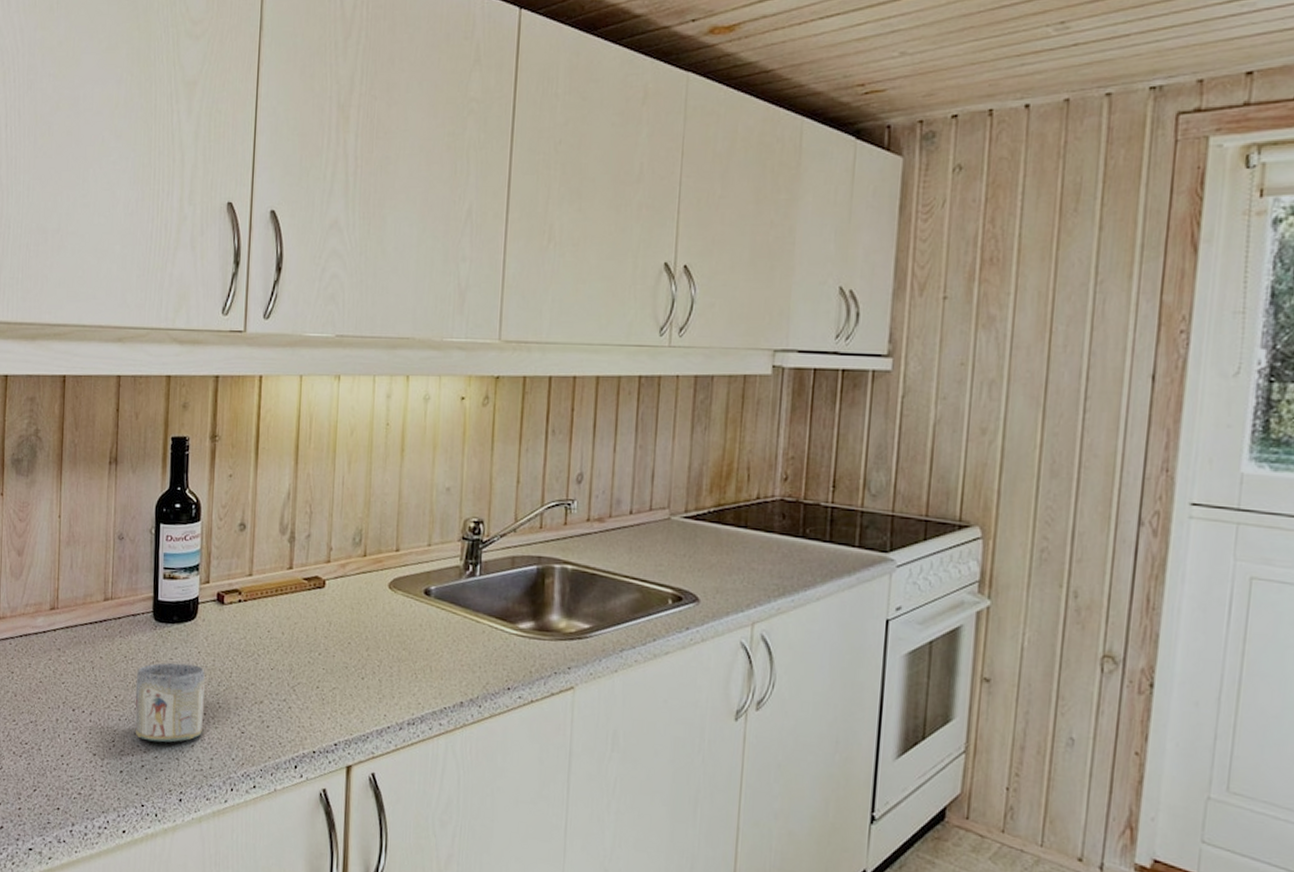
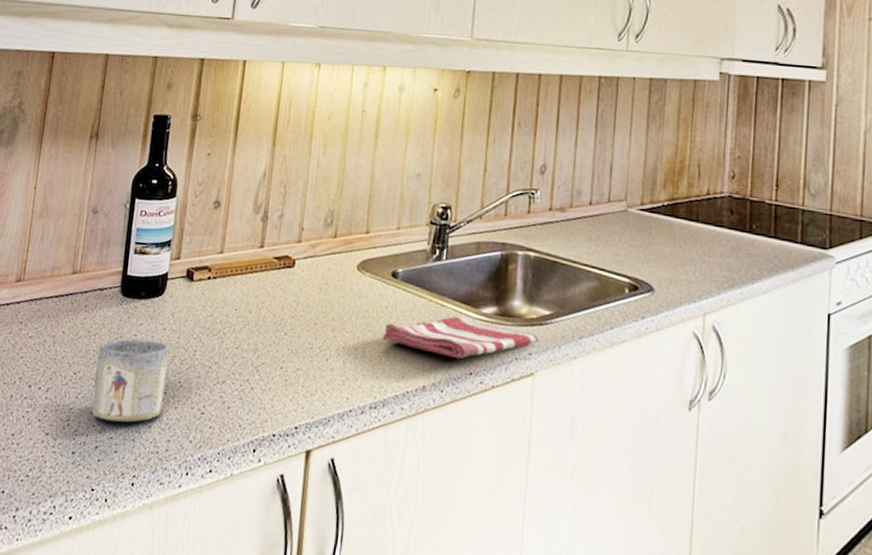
dish towel: none [417,632,577,674] -> present [382,316,538,359]

